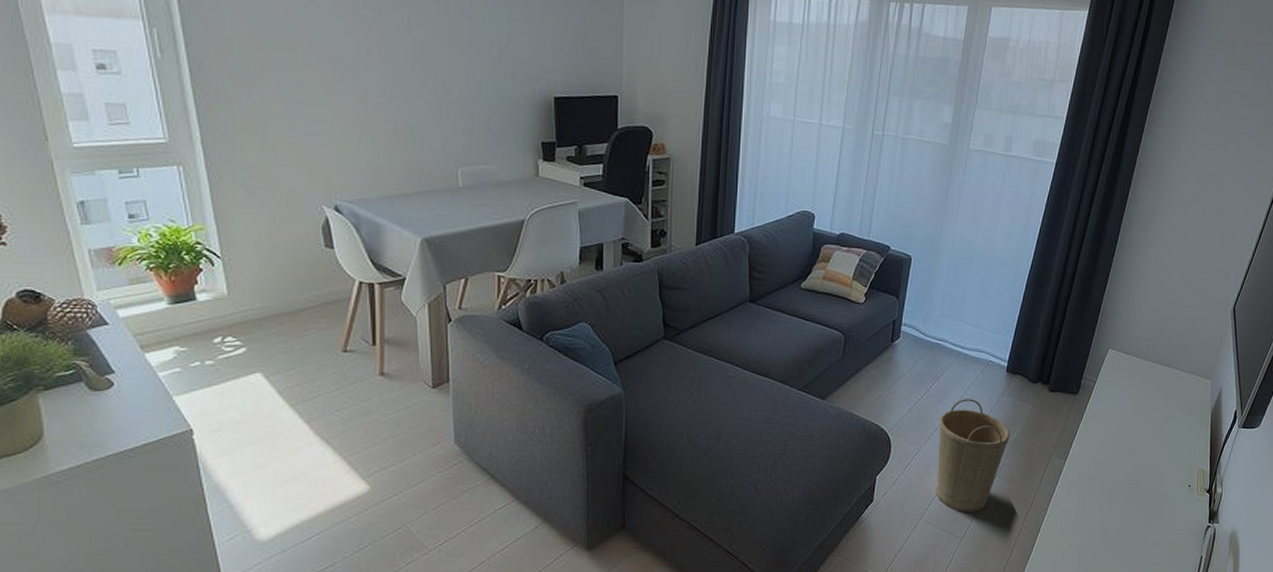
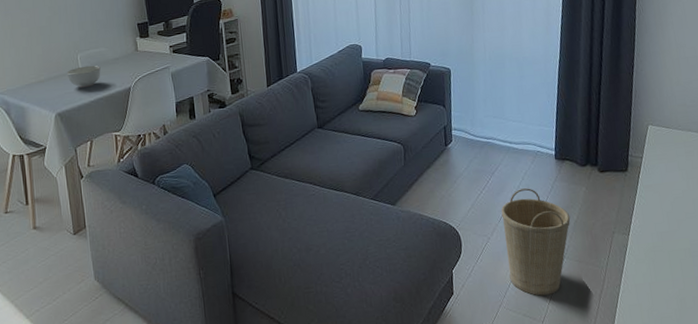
bowl: none [441,184,487,211] -> present [66,65,101,88]

